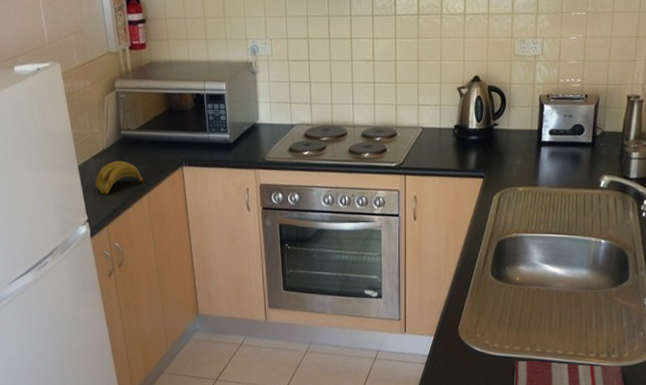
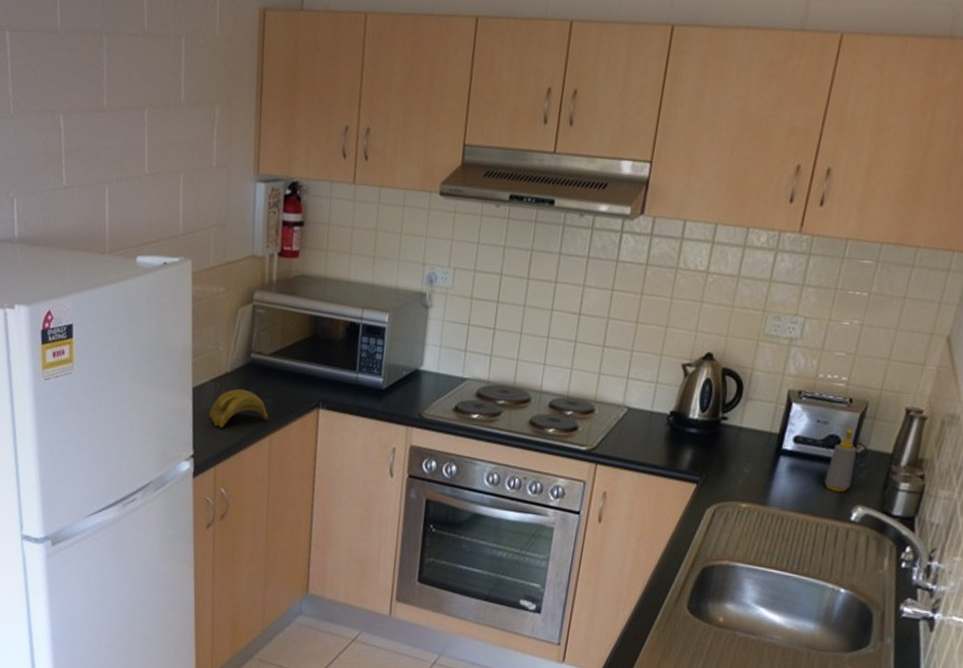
soap bottle: none [577,117,597,167] -> present [824,428,857,492]

